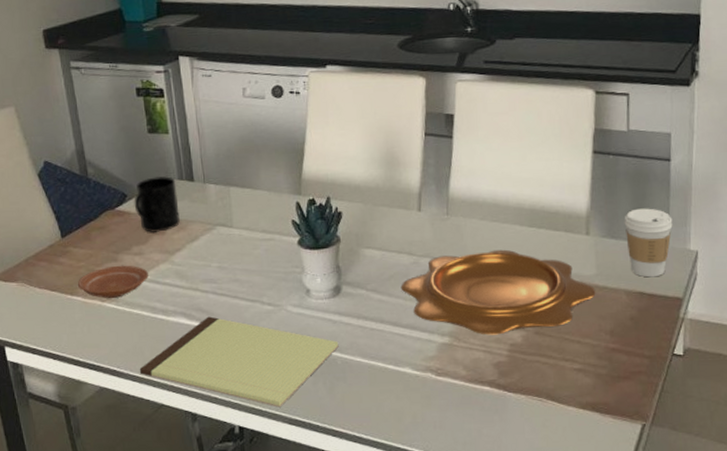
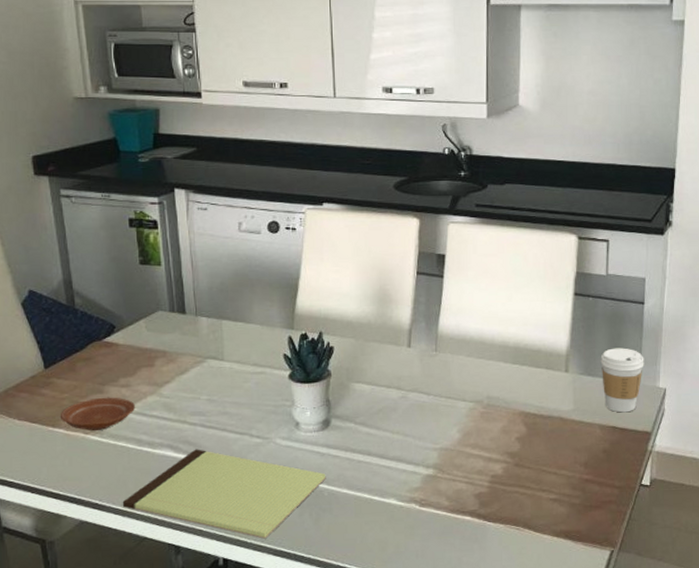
mug: present [134,176,180,234] -> none [122,308,170,366]
decorative bowl: present [400,249,596,335] -> none [388,385,573,467]

